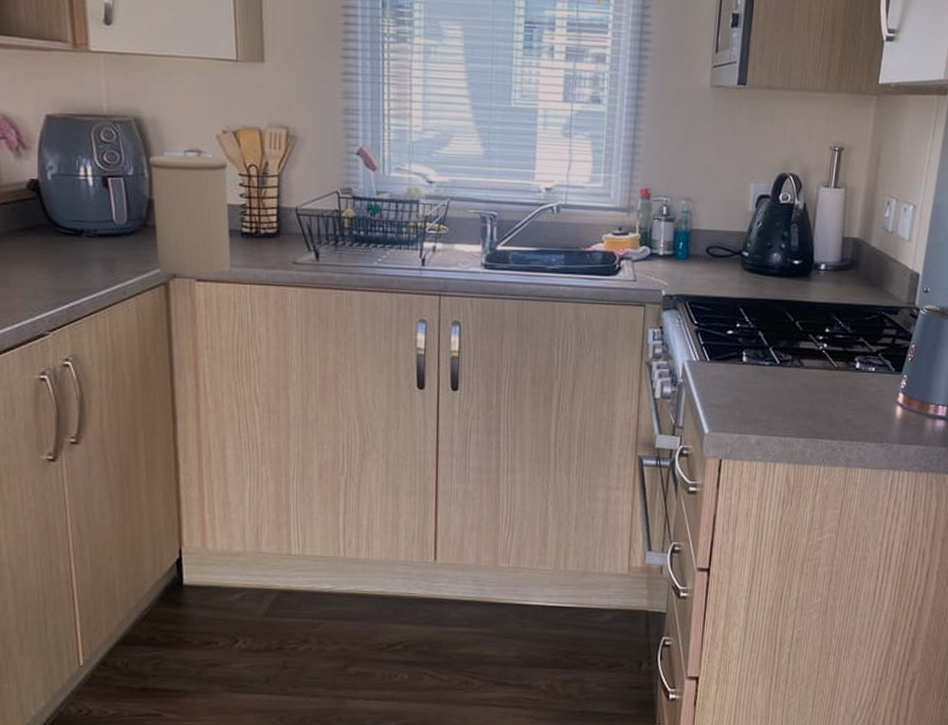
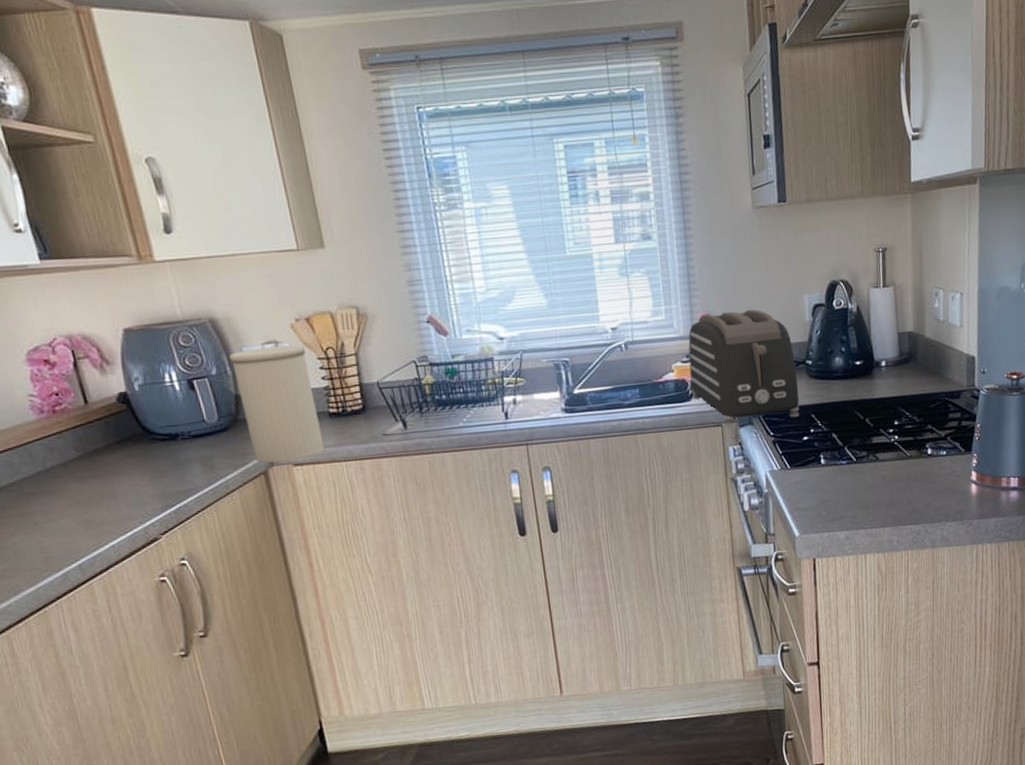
toaster: none [619,188,731,308] -> present [688,309,800,426]

